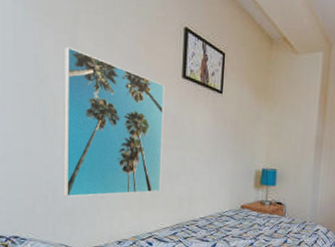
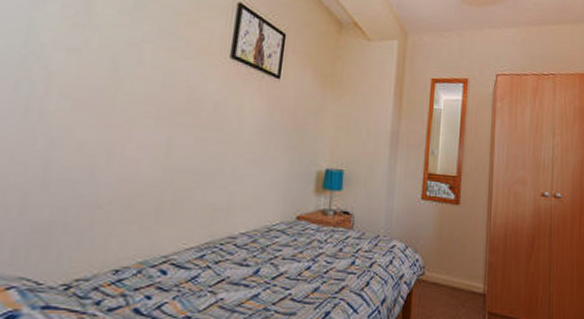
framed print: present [63,46,165,197] -> none [37,12,207,207]

